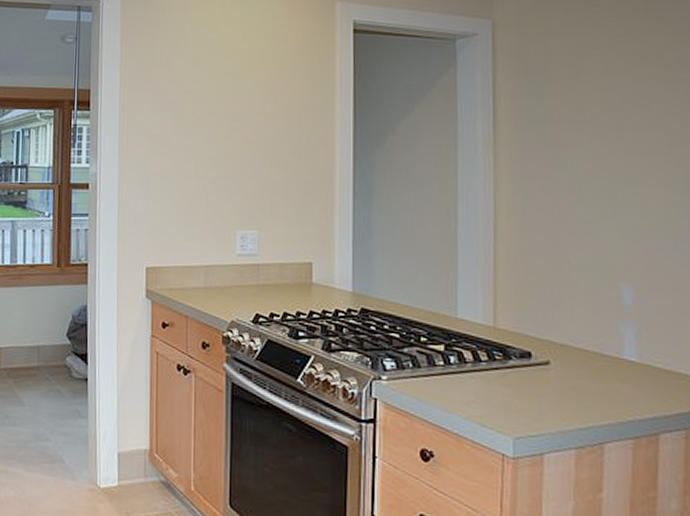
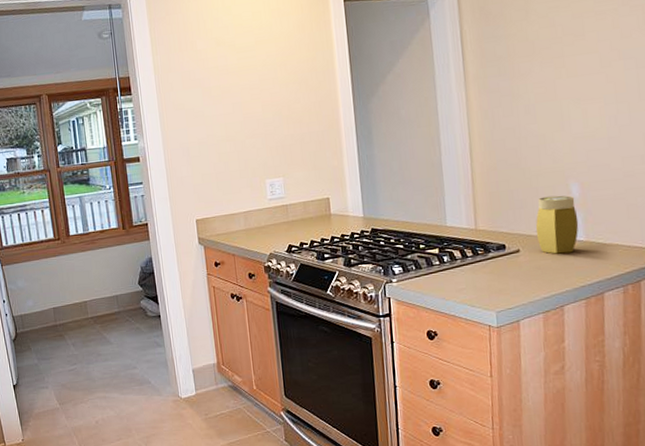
jar: none [572,298,630,375] -> present [535,195,579,254]

